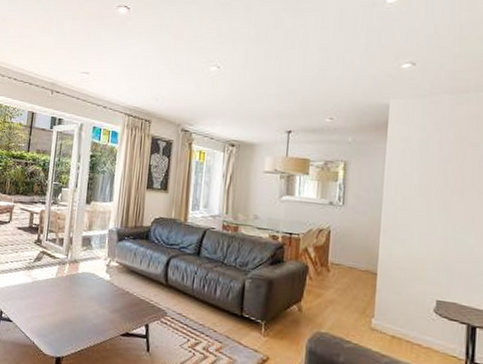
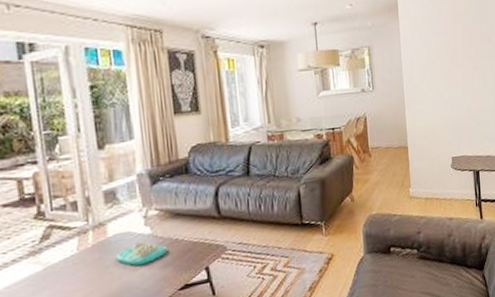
decorative tray: none [80,284,119,304] -> present [115,240,168,266]

